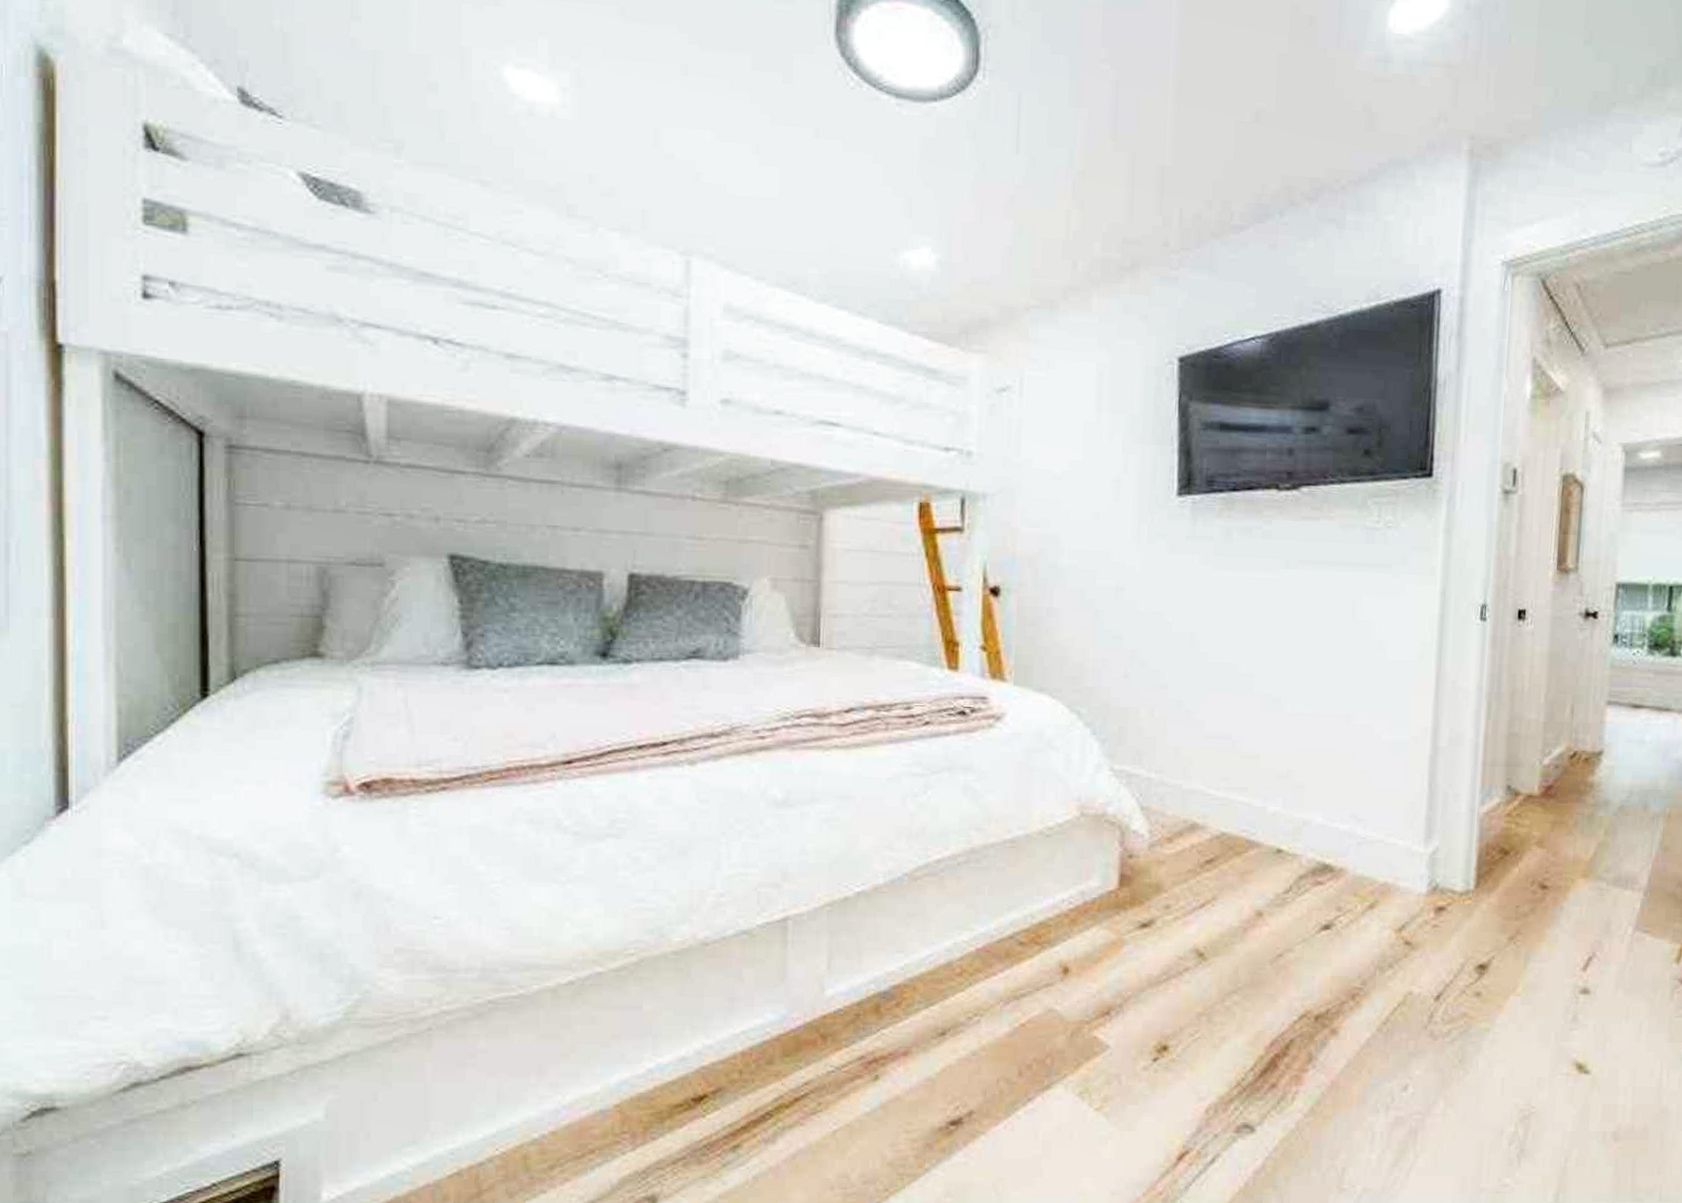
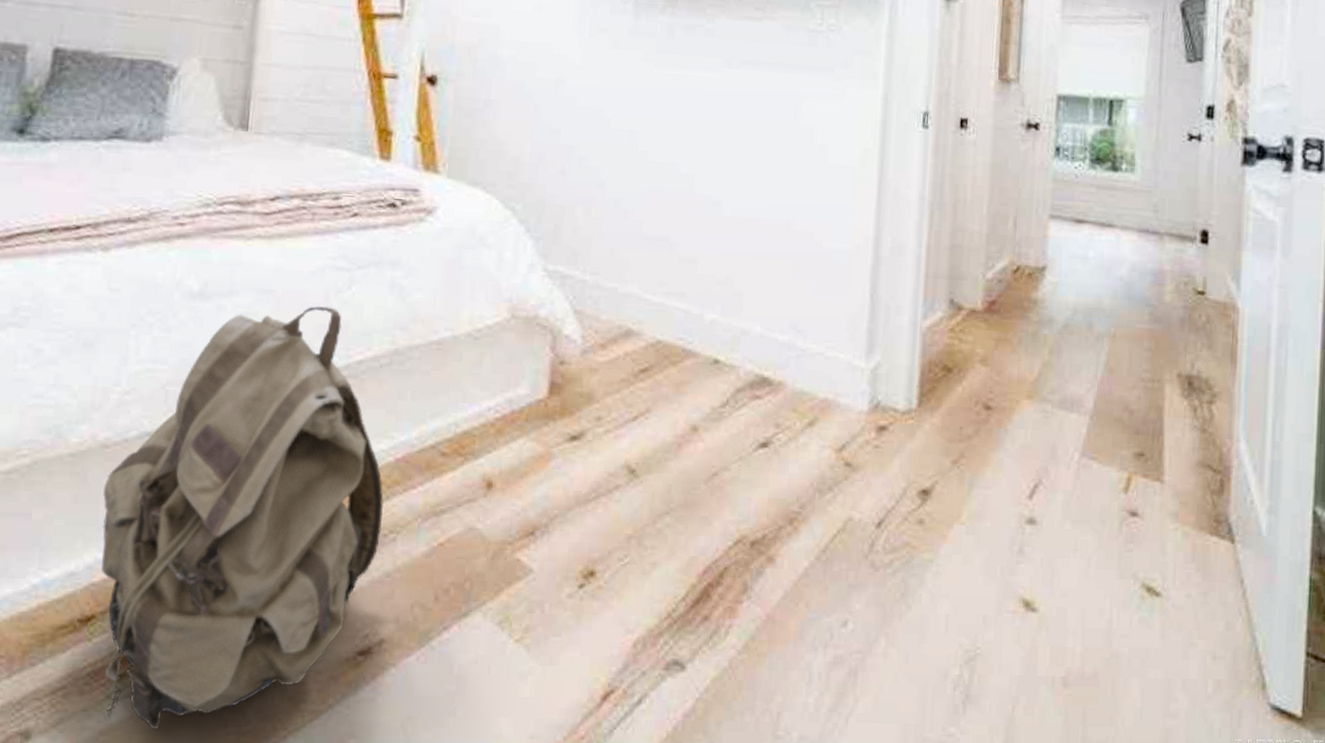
backpack: none [707,810,967,1194] -> present [101,306,384,731]

